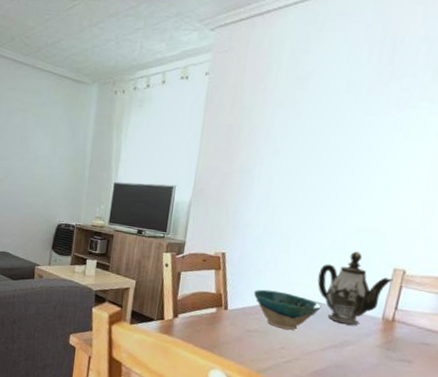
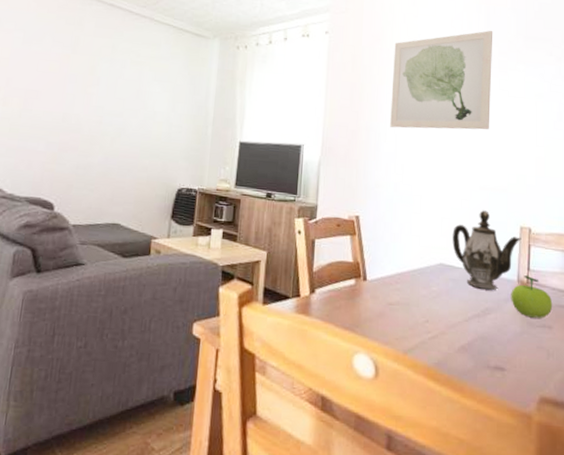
bowl: present [253,289,321,330] -> none [391,255,459,300]
wall art: none [265,63,397,172] -> present [390,30,493,130]
fruit: none [372,314,417,354] -> present [511,275,553,318]

